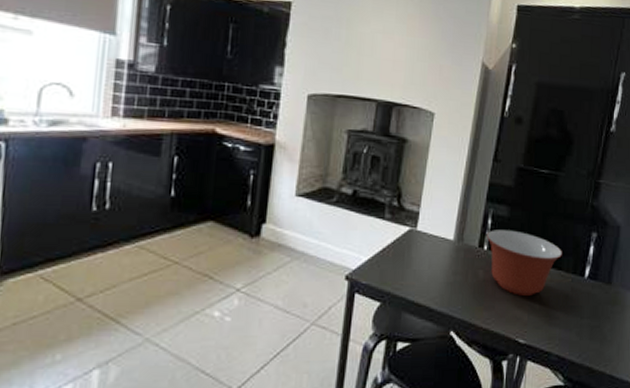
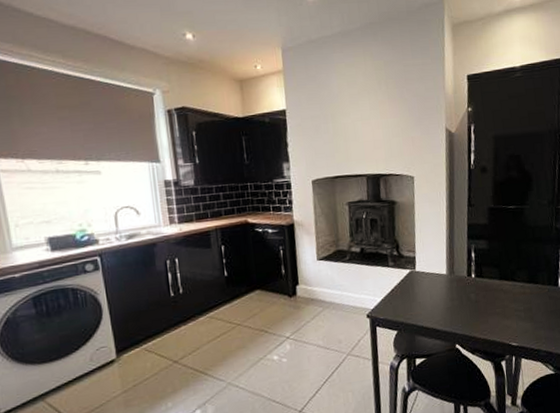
mixing bowl: present [486,230,563,296] -> none [472,258,538,309]

